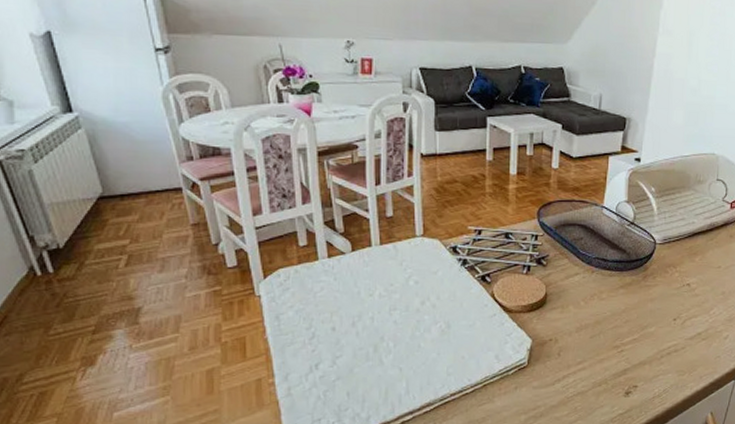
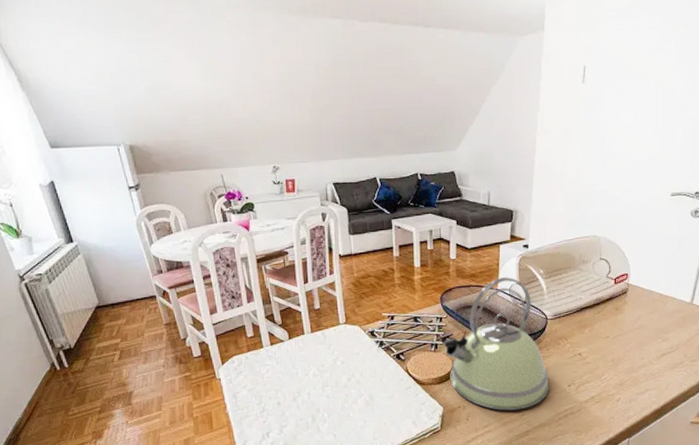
kettle: none [538,193,653,346] -> present [444,277,549,411]

